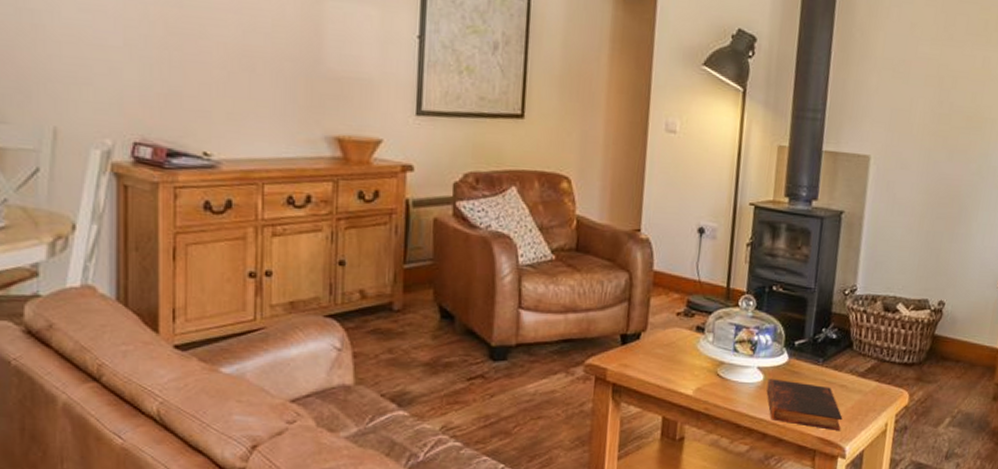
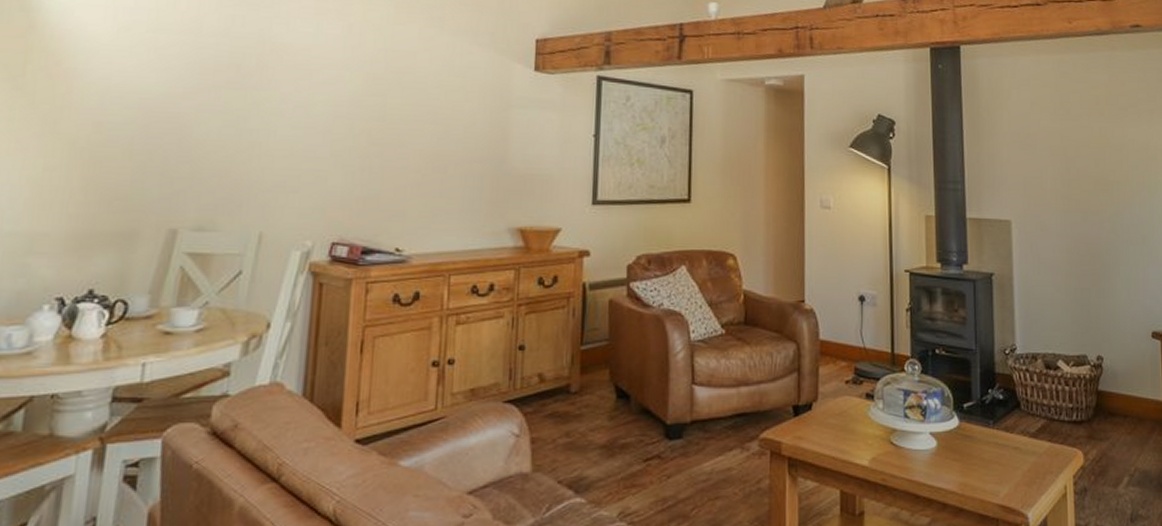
book: present [766,378,843,430] -> none [941,443,1021,496]

